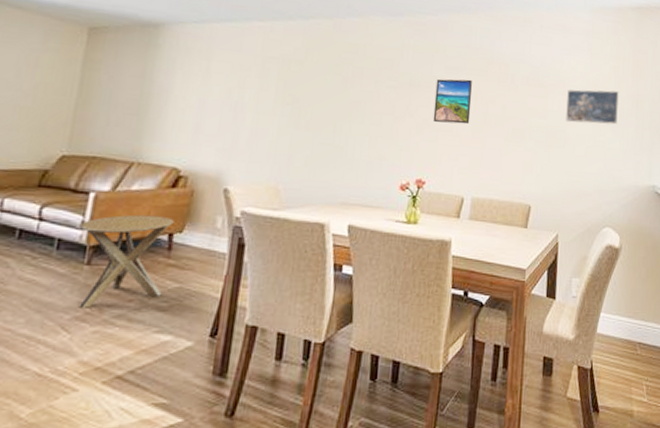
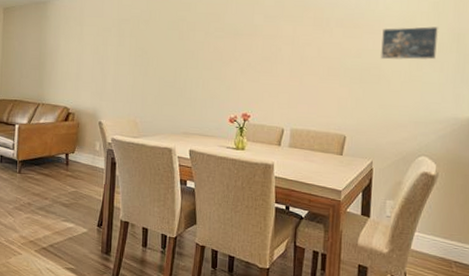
side table: present [79,214,174,308] -> none [12,140,68,202]
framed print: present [432,79,472,125] -> none [255,26,290,66]

